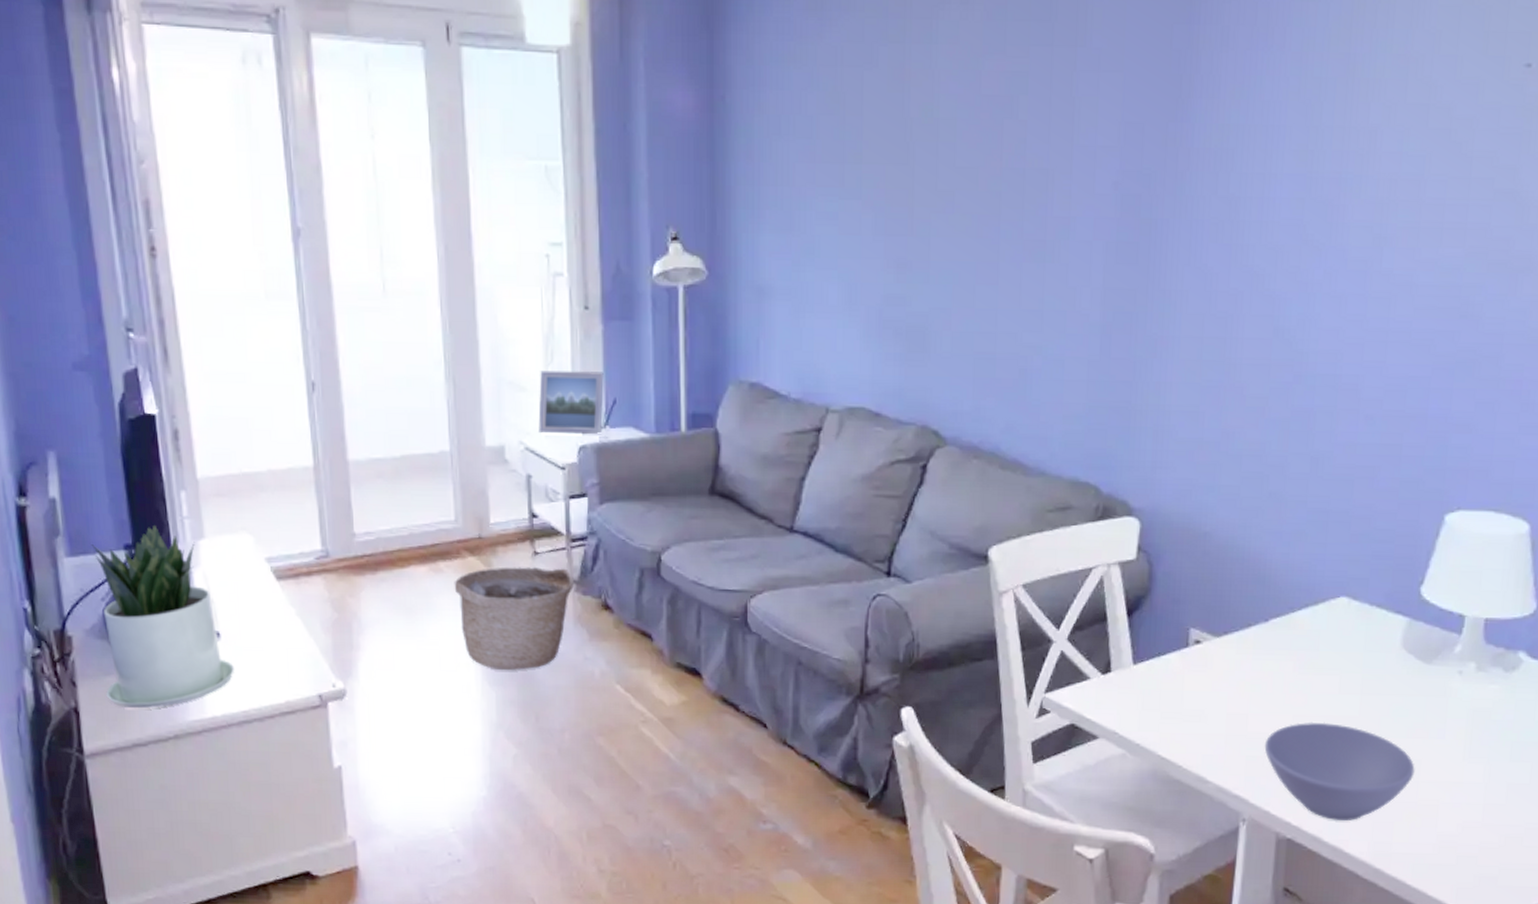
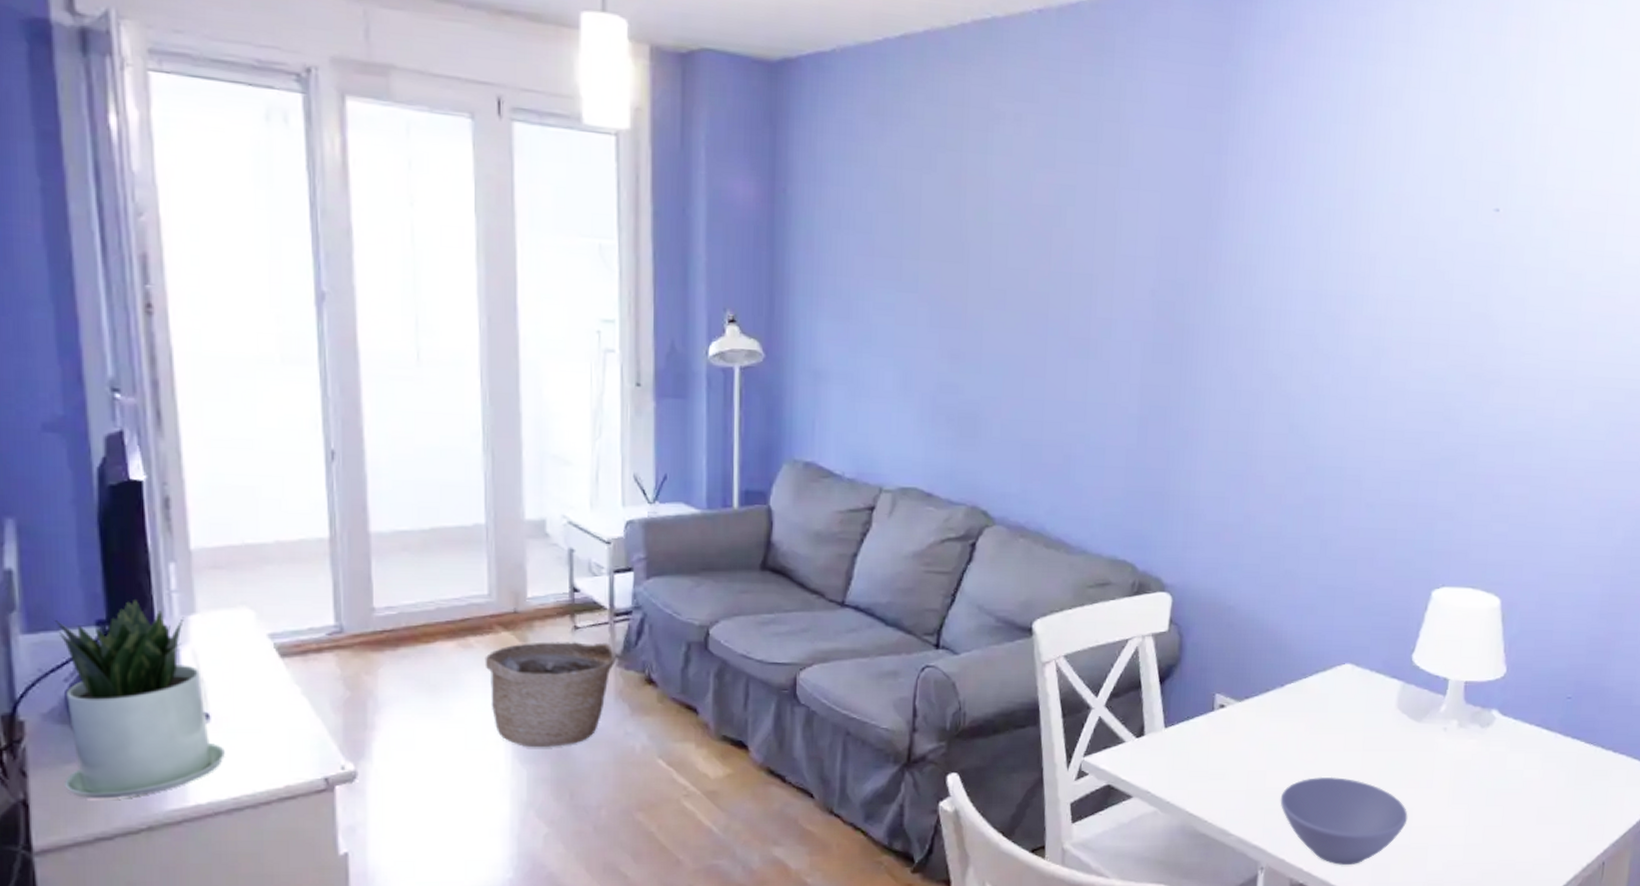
picture frame: present [538,370,604,435] -> none [583,445,654,510]

